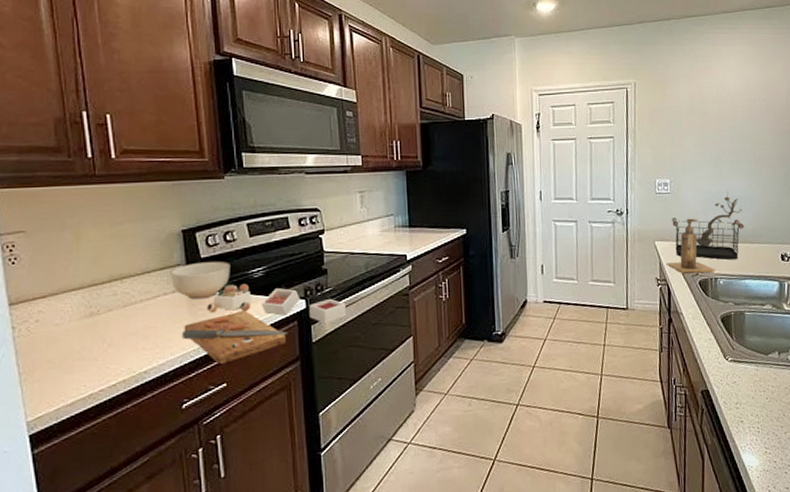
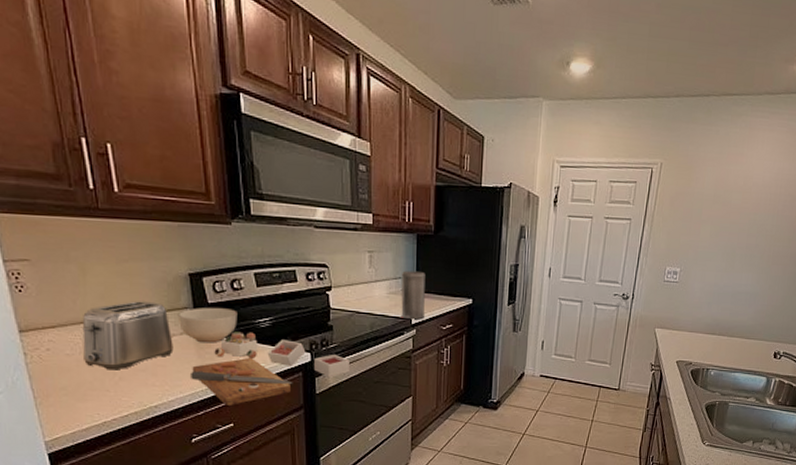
toaster: none [73,262,165,337] -> present [82,301,174,370]
canister: none [394,206,420,256] -> present [401,270,425,320]
soap dispenser: present [666,218,715,274] -> none [662,309,709,364]
dish rack: present [672,218,744,260] -> none [674,307,745,353]
plant: present [696,191,743,247] -> none [695,286,746,338]

